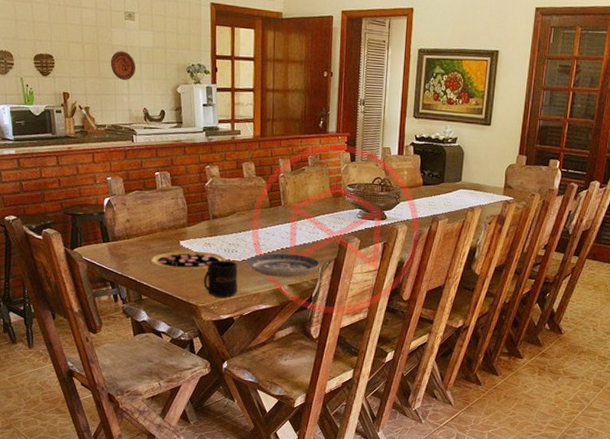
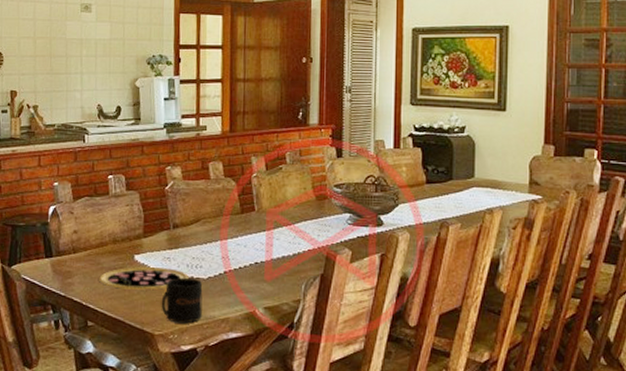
decorative plate: present [110,51,135,80] -> none [63,44,90,75]
plate: present [246,253,320,278] -> none [212,269,302,299]

